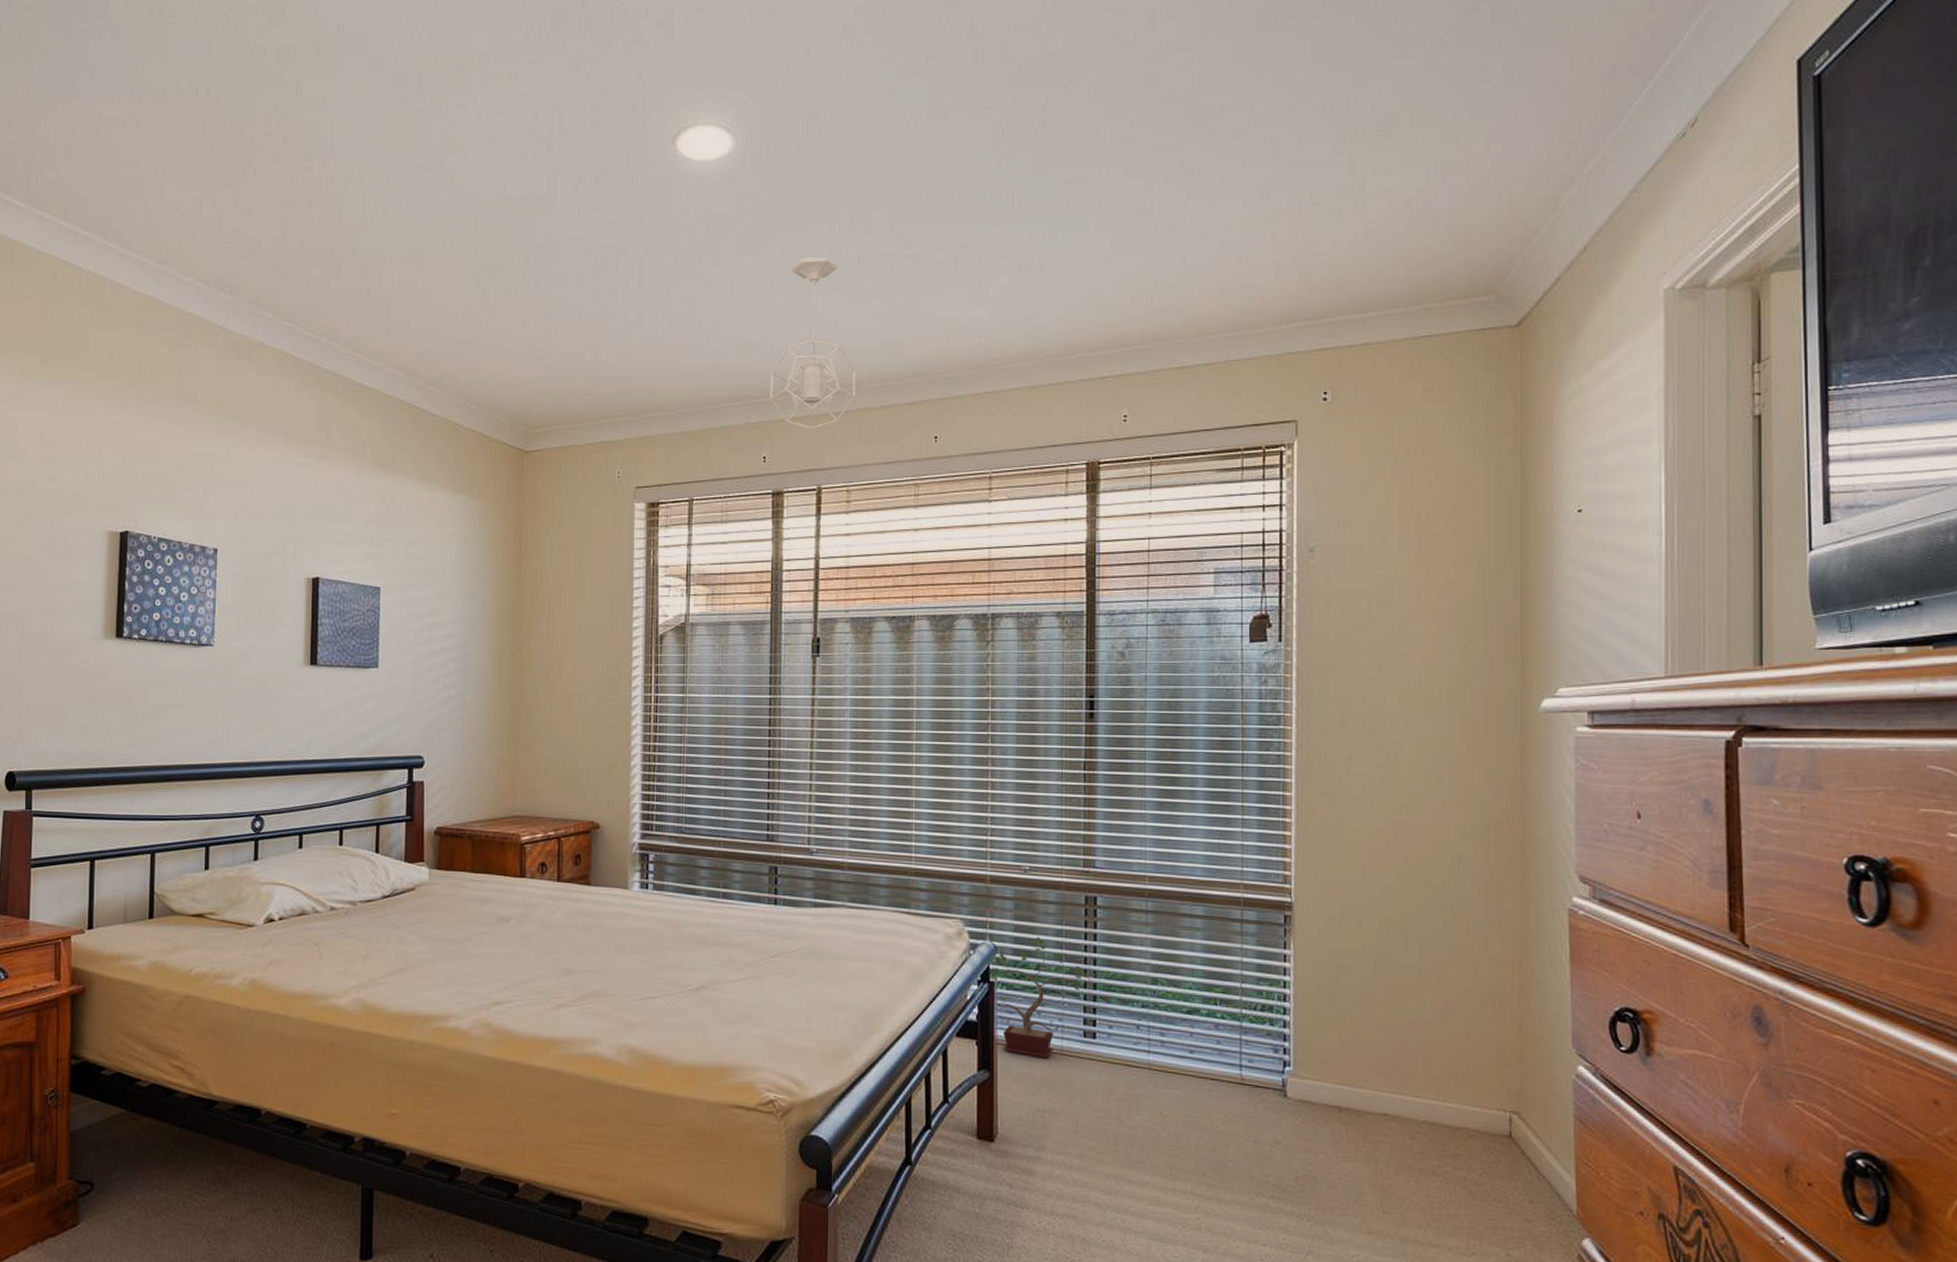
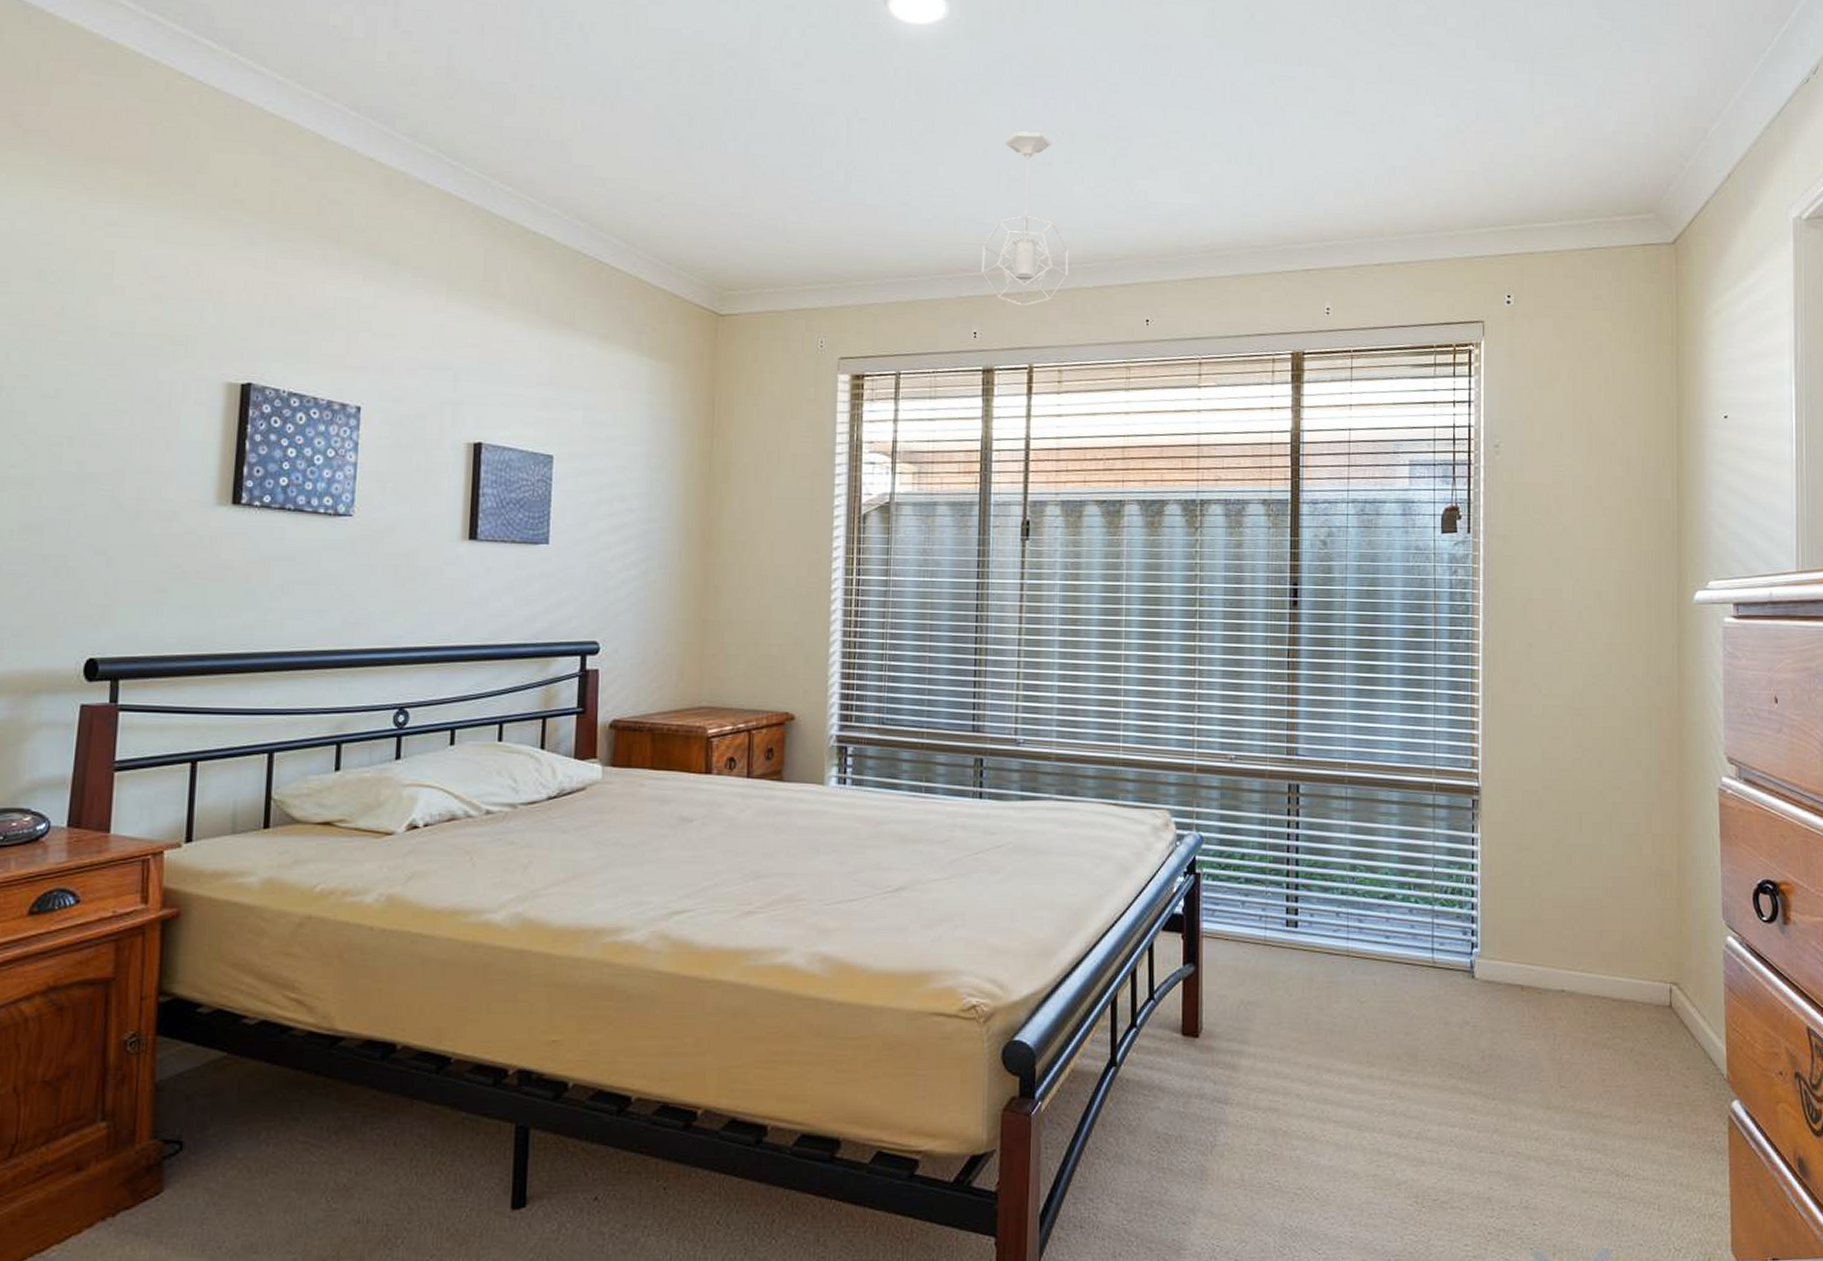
potted plant: present [992,937,1097,1059] -> none [1198,826,1299,950]

